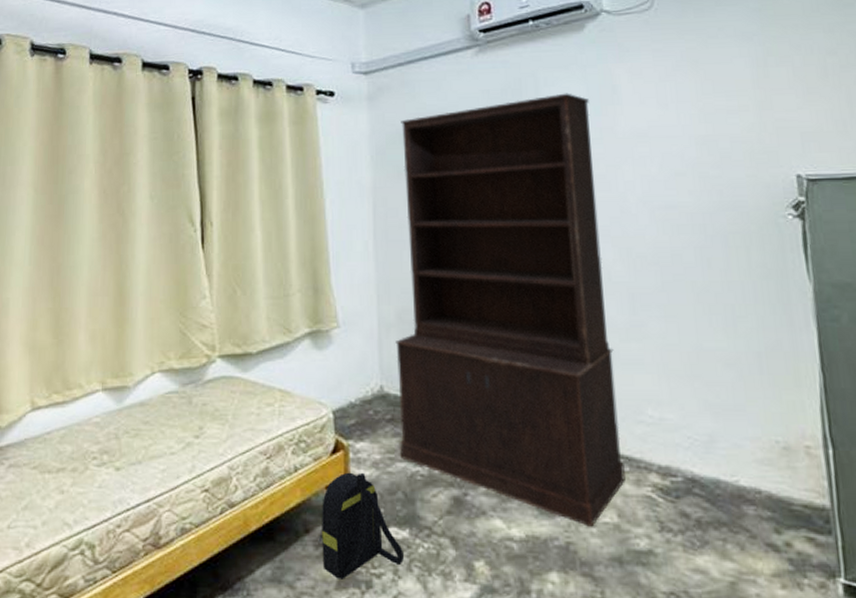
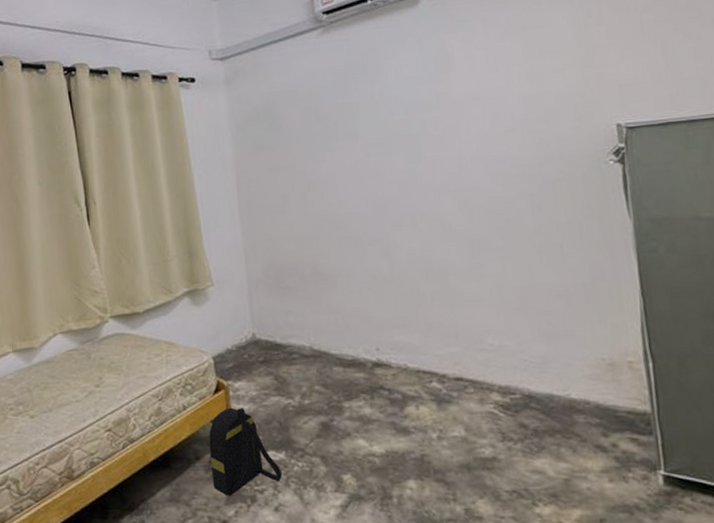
bookcase: present [395,93,626,527] -> none [256,64,471,441]

